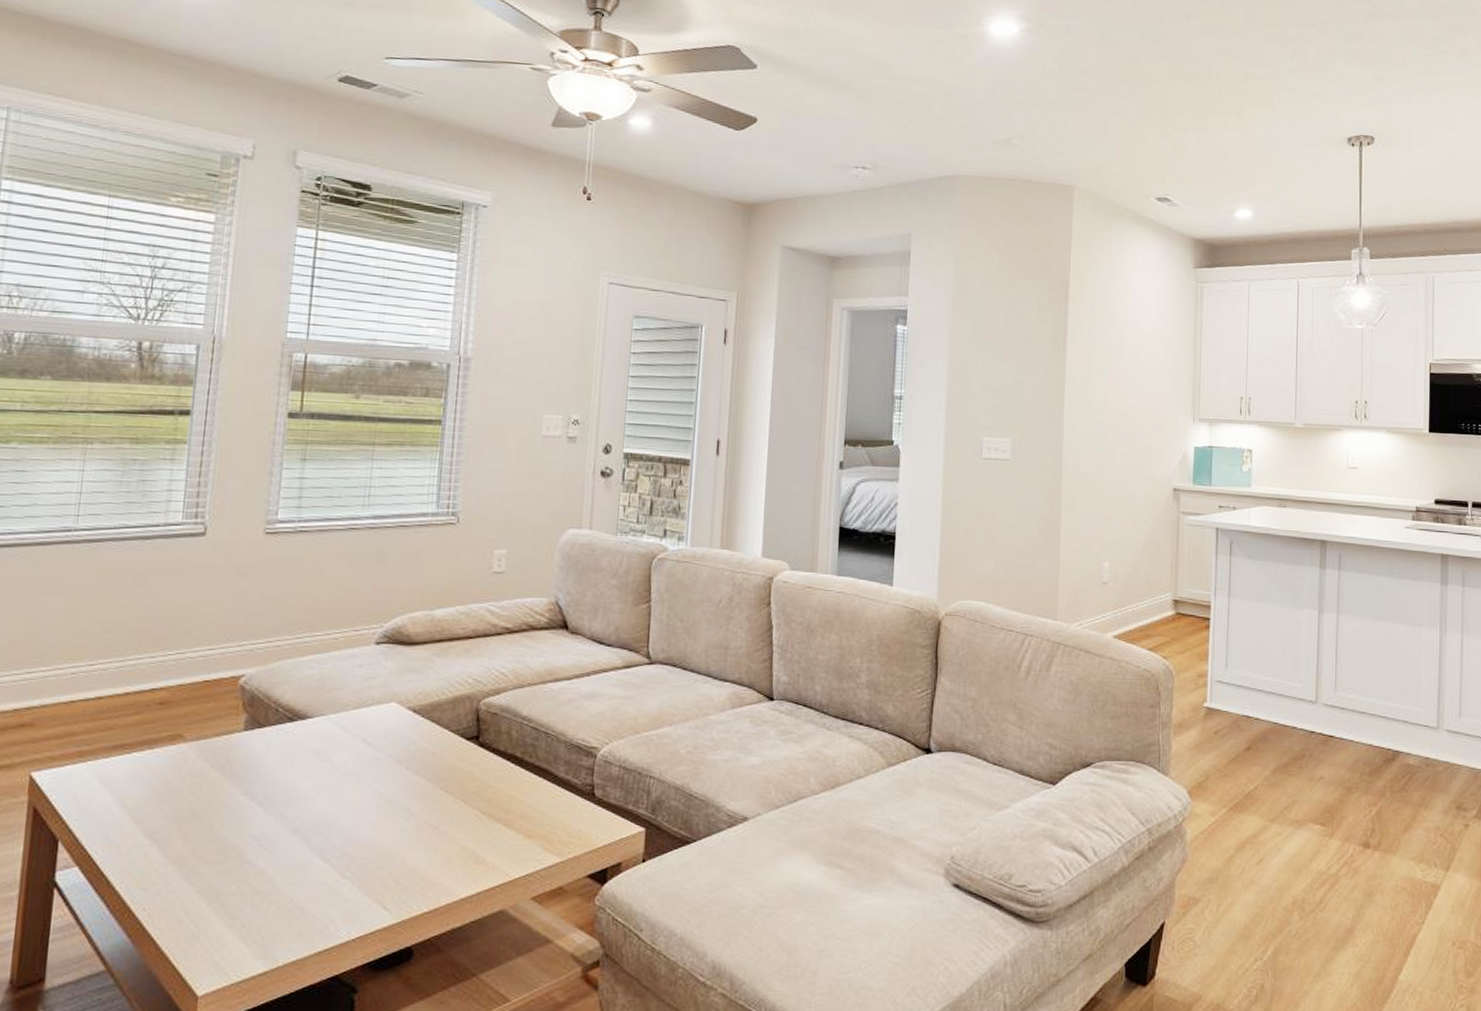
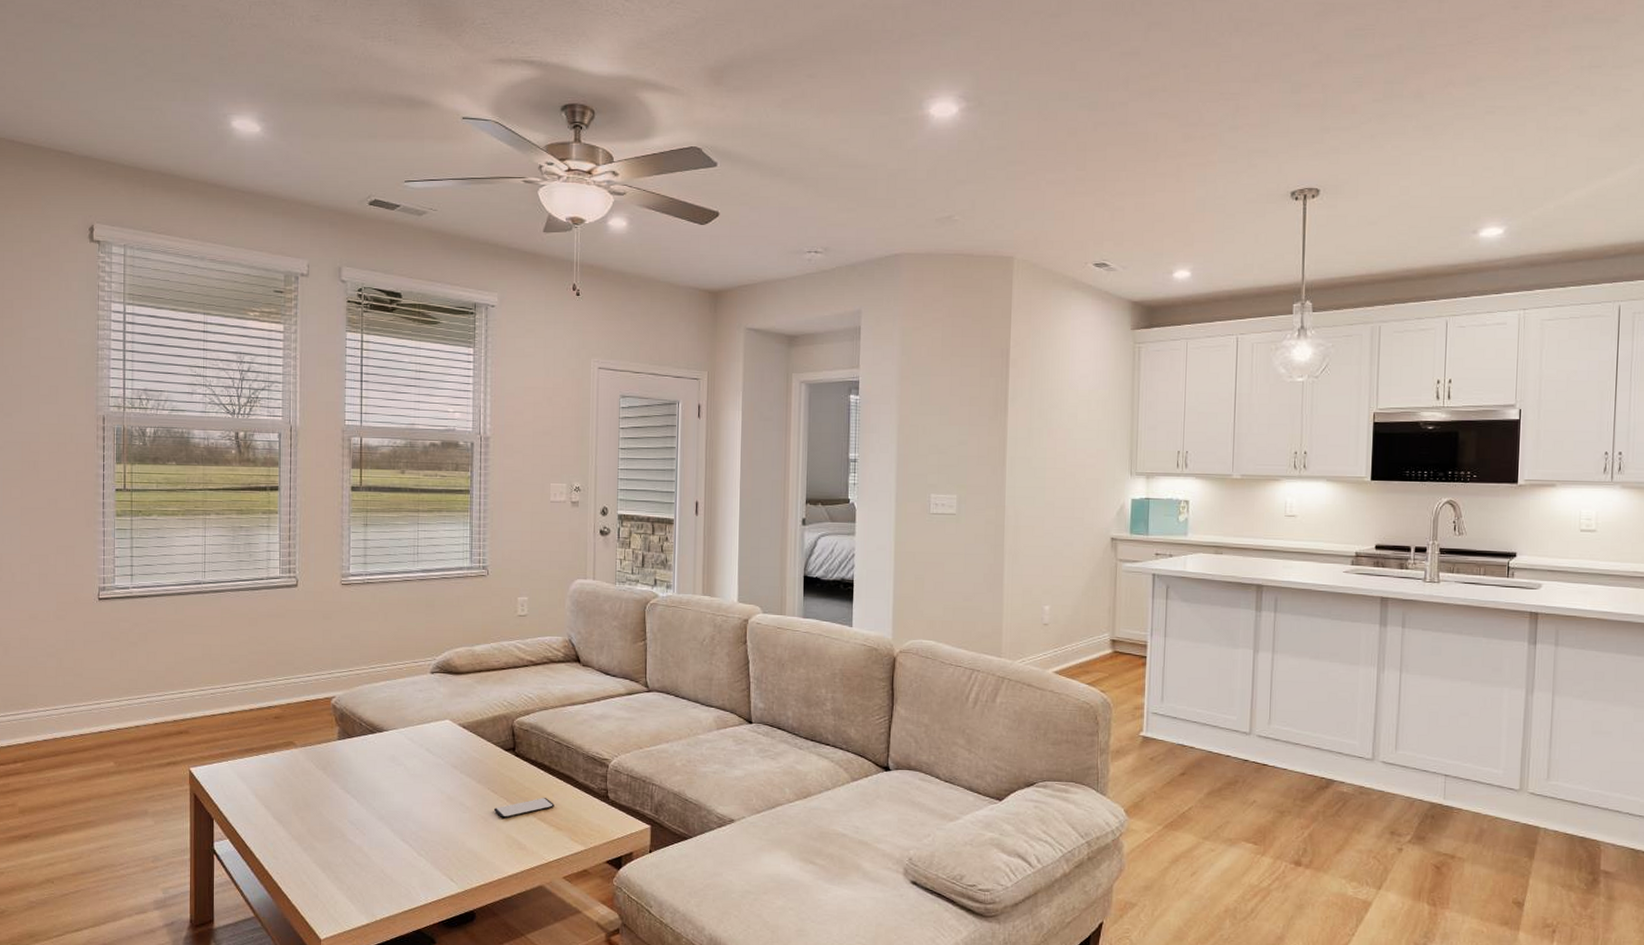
smartphone: none [446,798,526,826] -> present [493,798,555,819]

